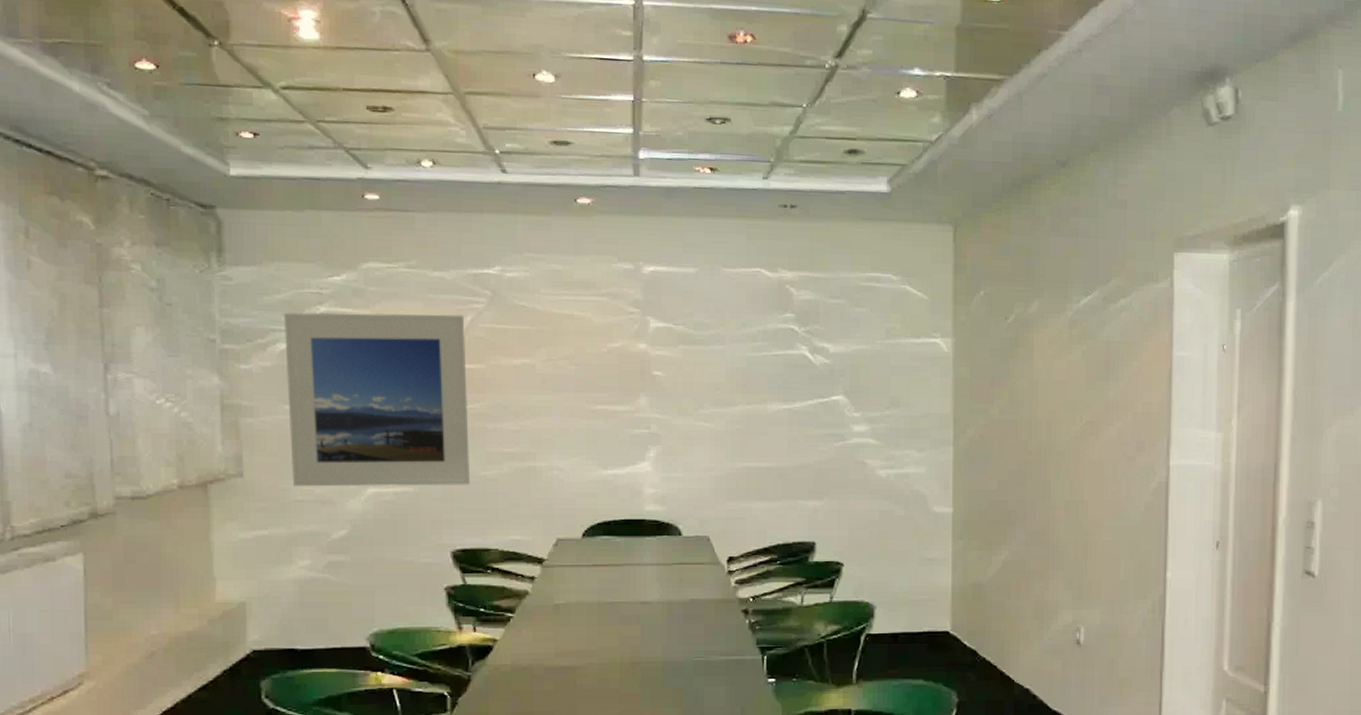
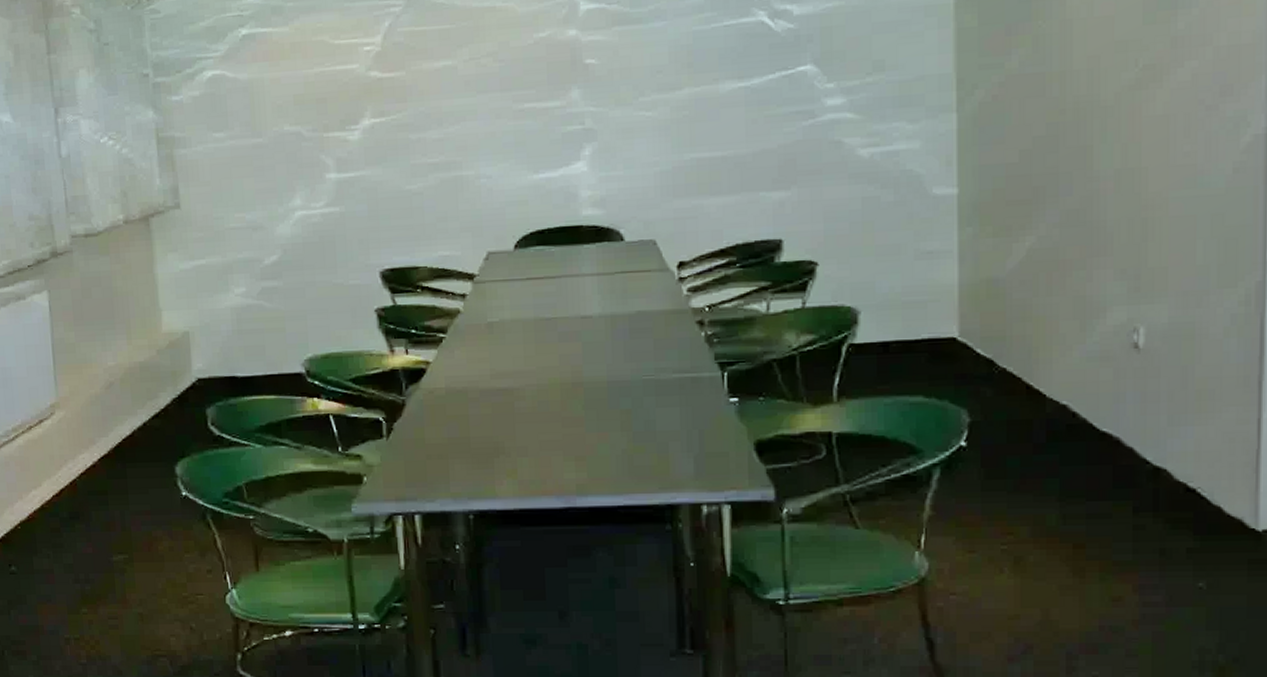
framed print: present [284,312,470,487] -> none [209,21,395,215]

